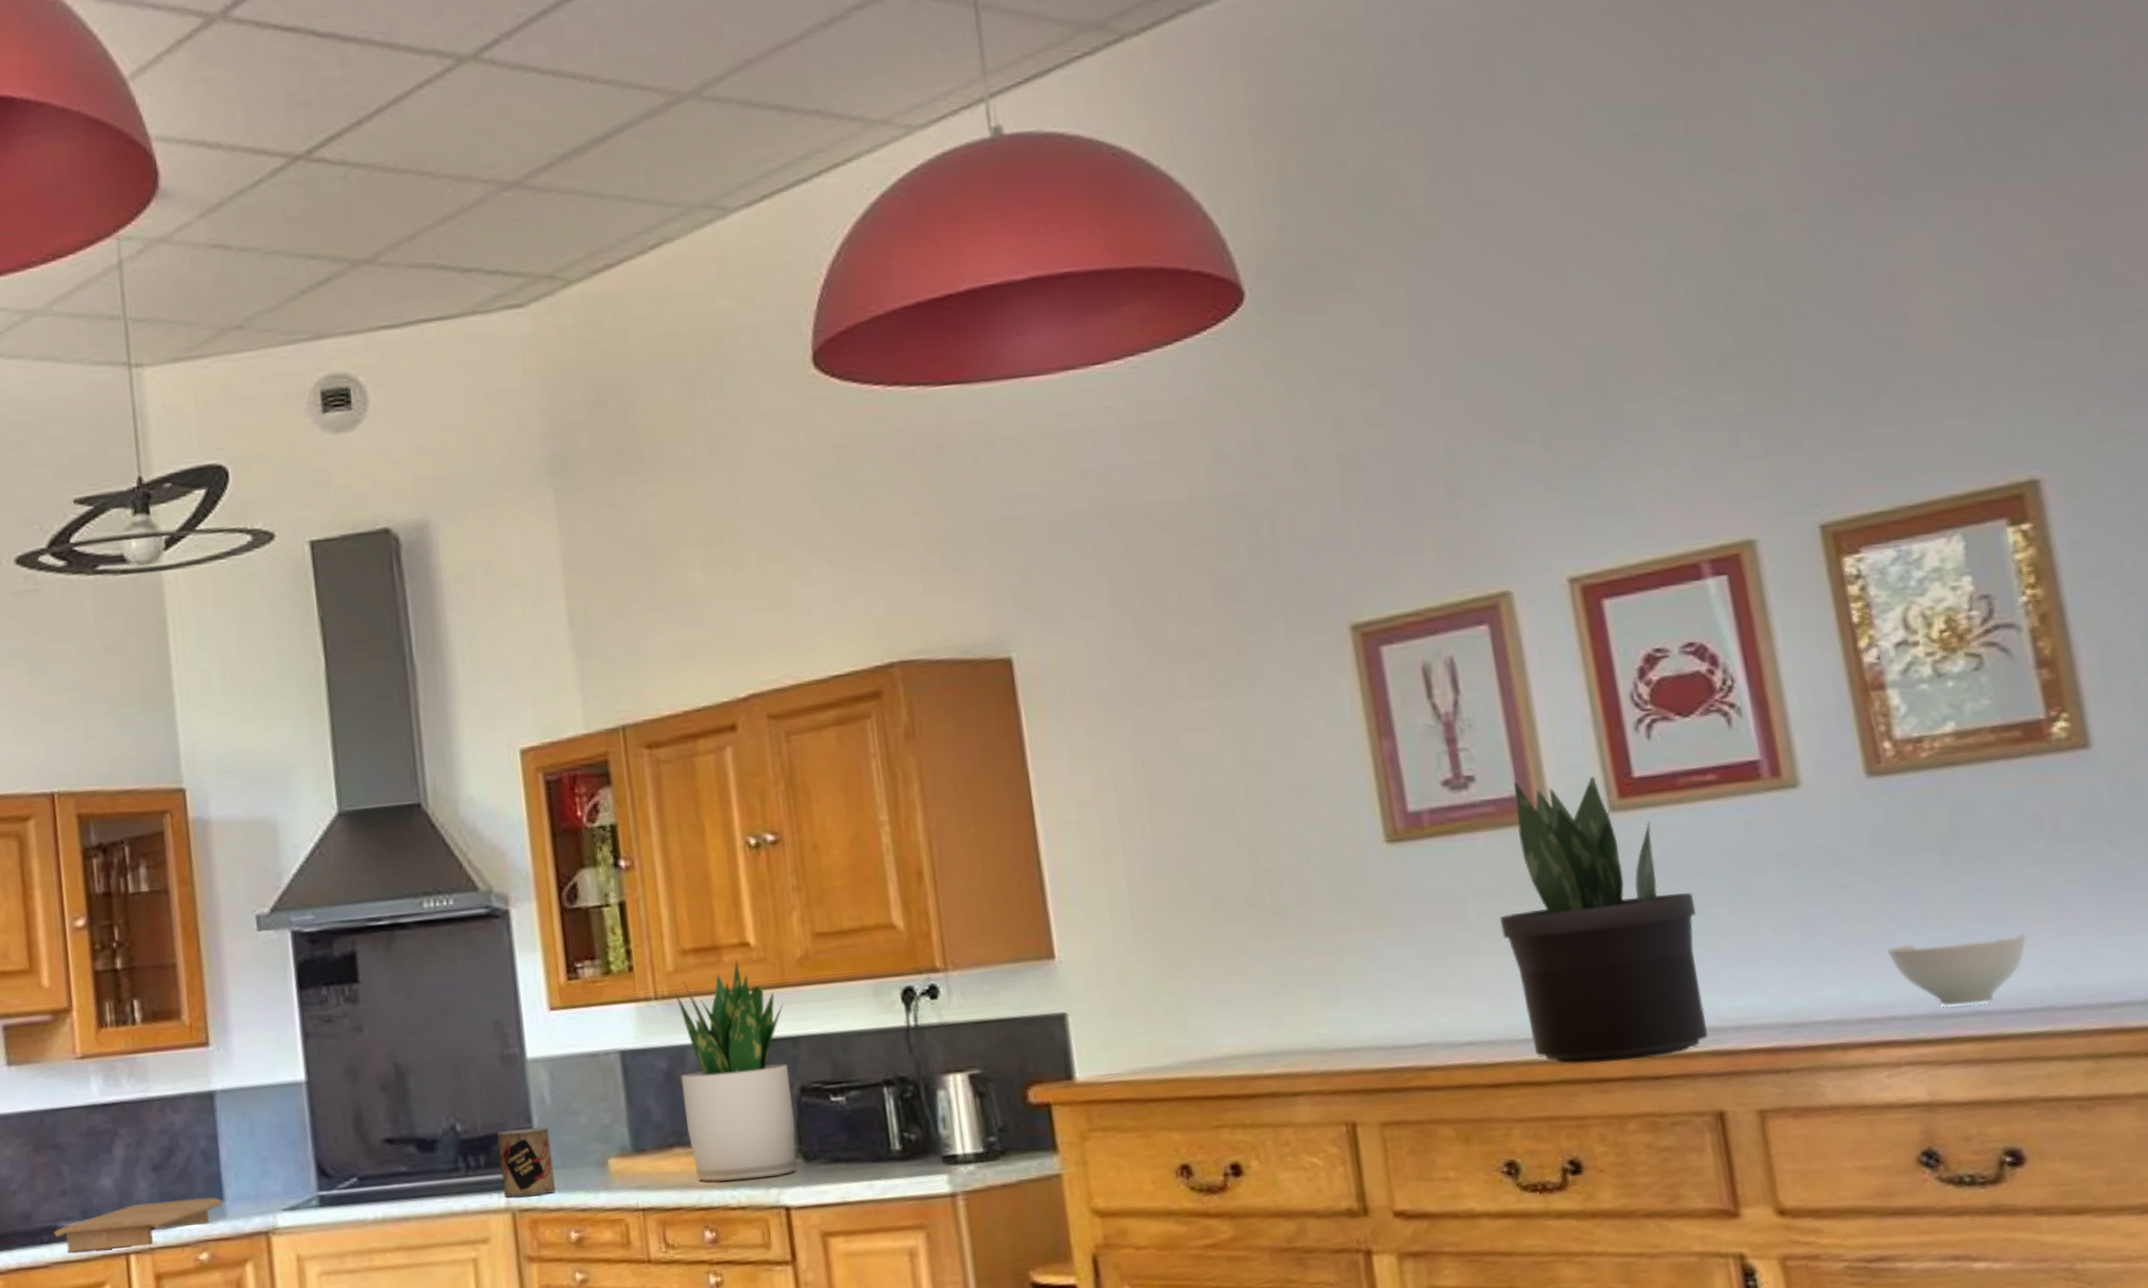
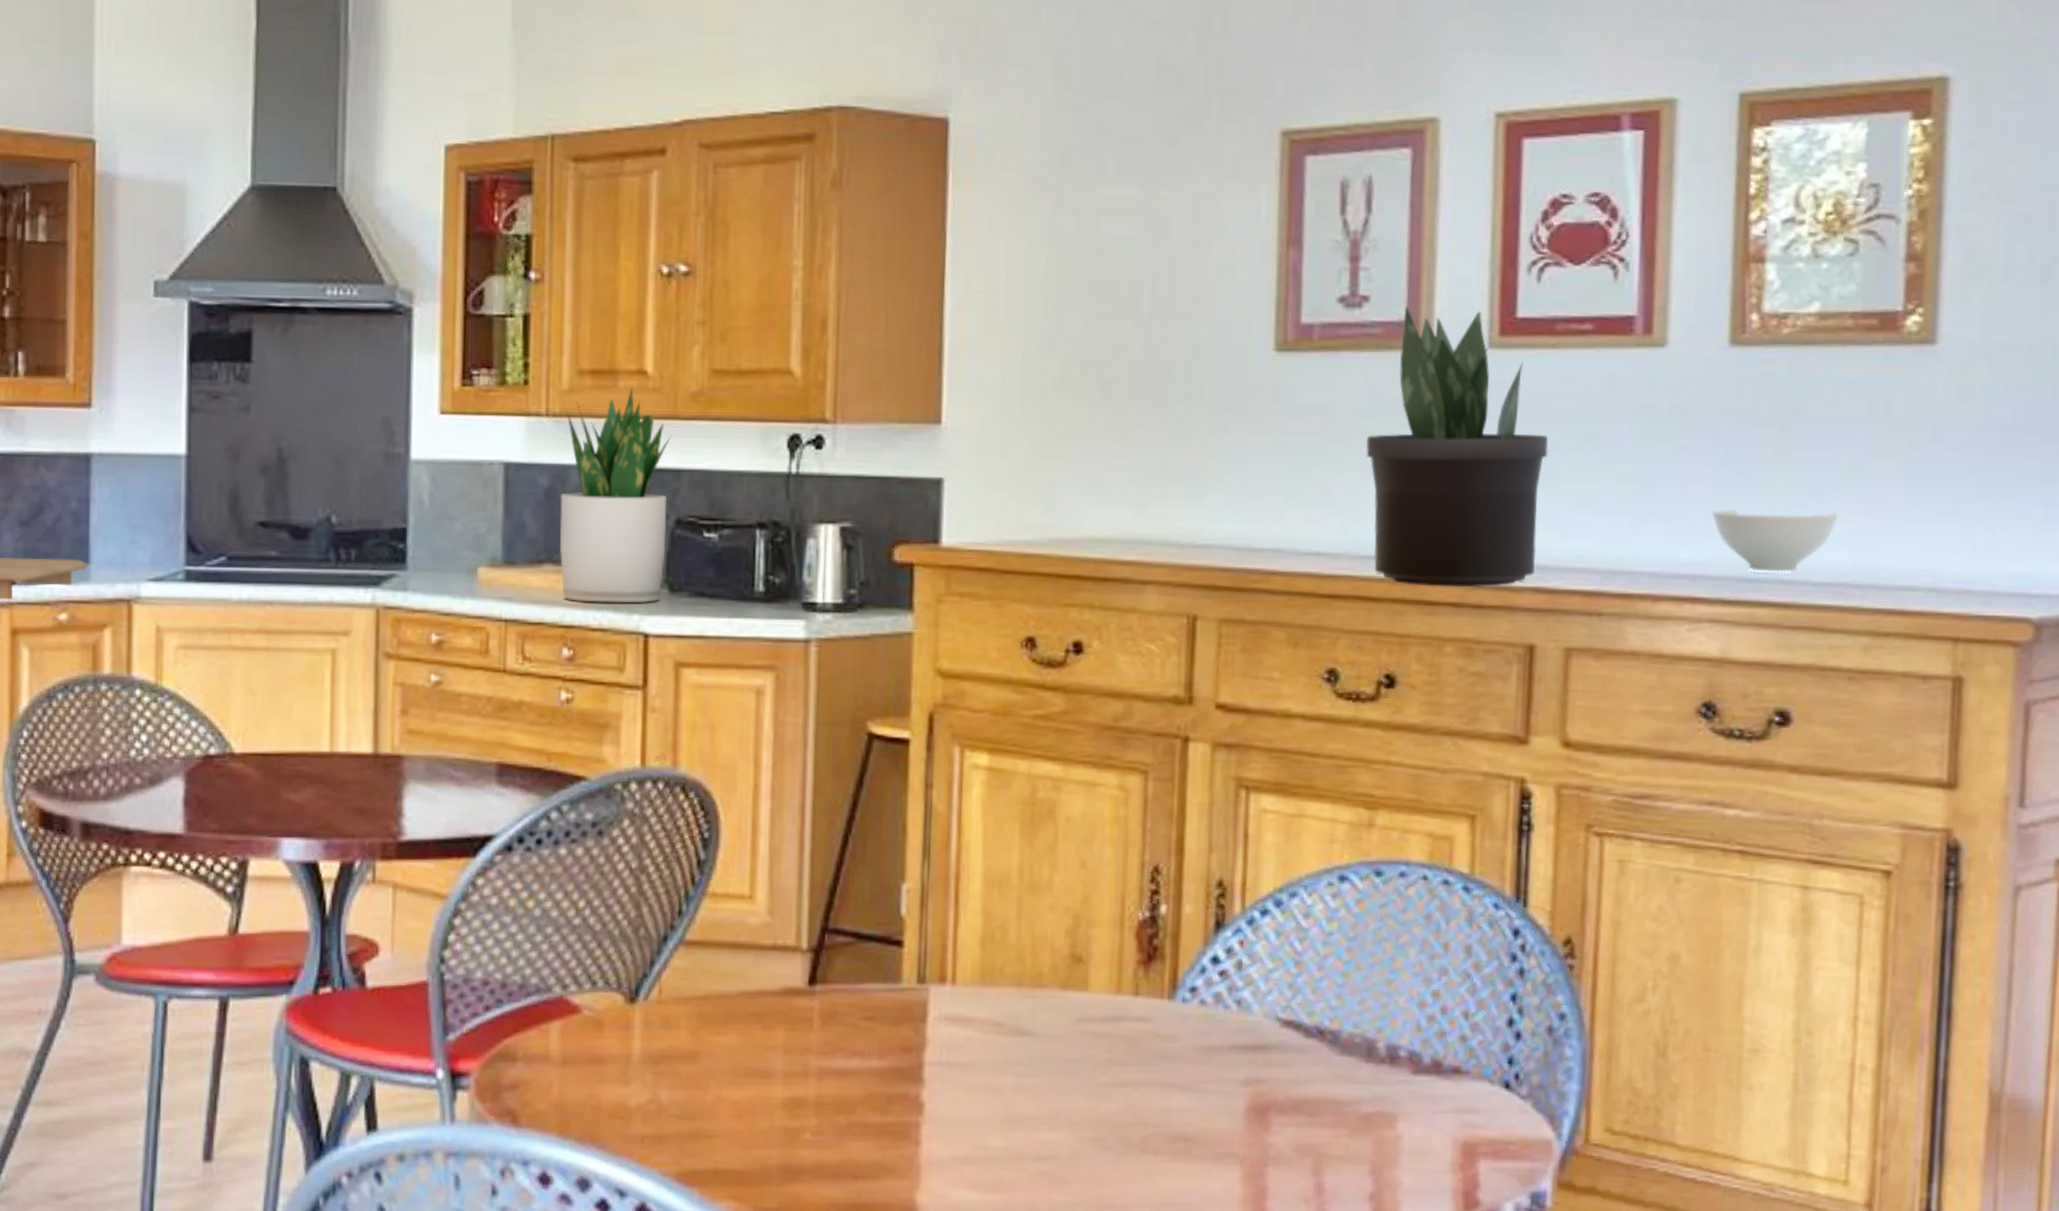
tin can: present [496,1126,557,1198] -> none [370,527,423,594]

